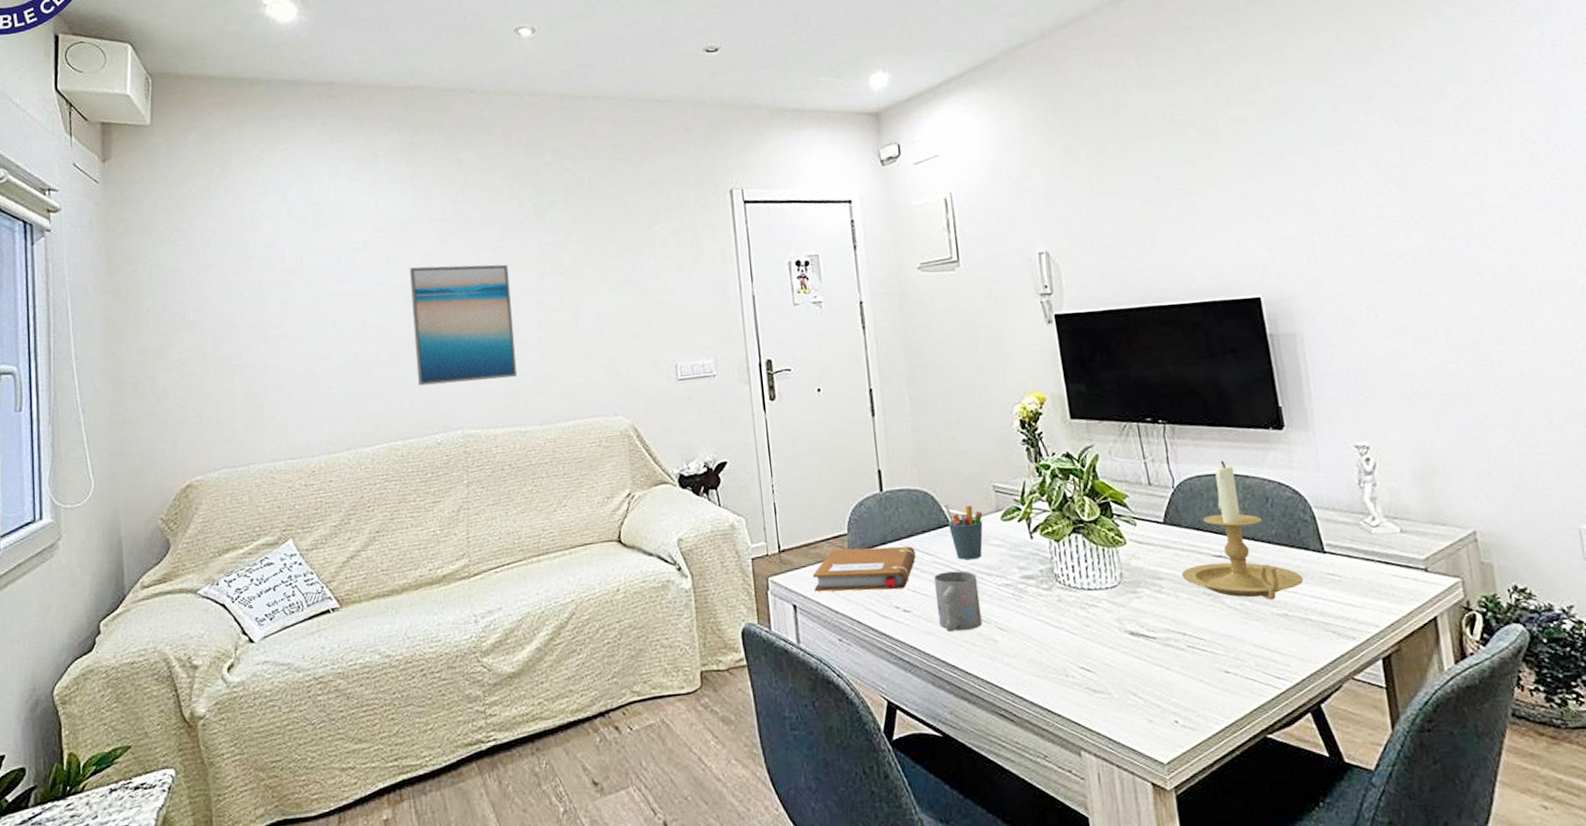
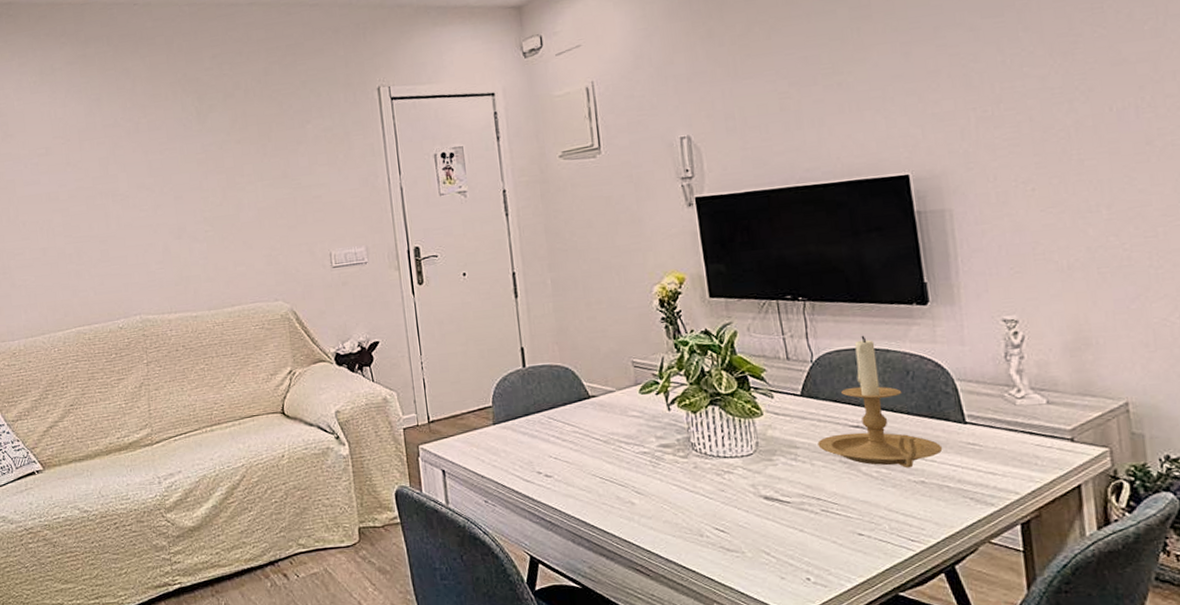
wall art: present [410,264,518,386] -> none [88,165,187,277]
notebook: present [813,546,916,592] -> none [460,417,557,459]
mug: present [933,570,982,632] -> none [574,440,620,496]
pen holder: present [944,503,983,560] -> none [584,378,622,430]

